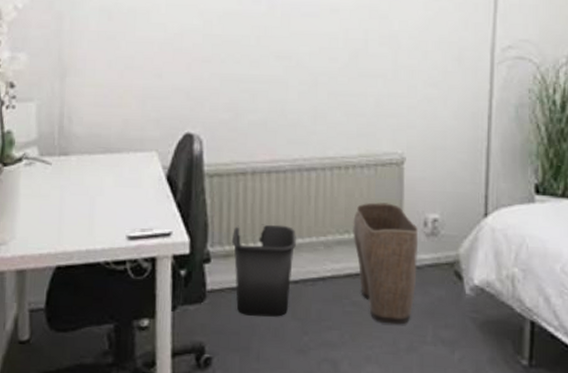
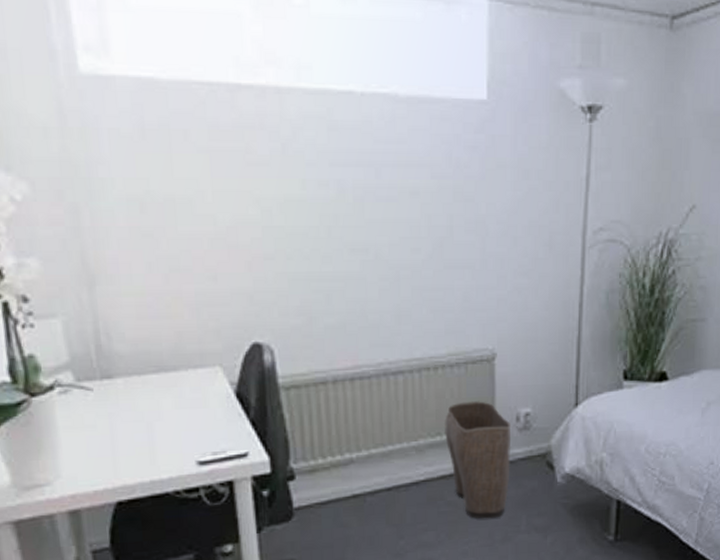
waste bin: present [231,224,296,317] -> none [316,433,386,528]

